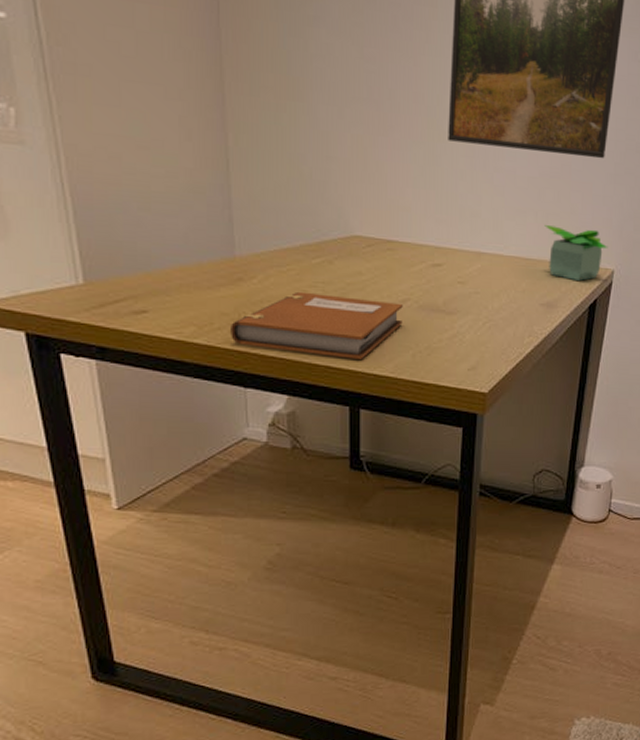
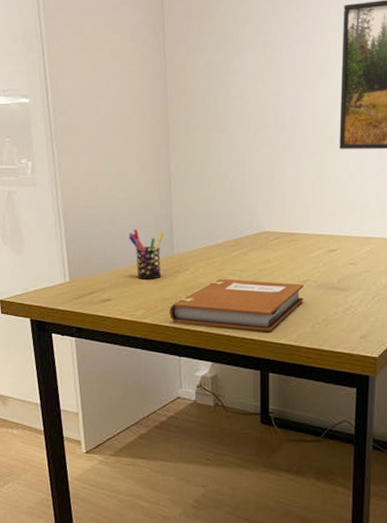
pen holder: none [169,218,220,288] -> present [128,229,164,279]

